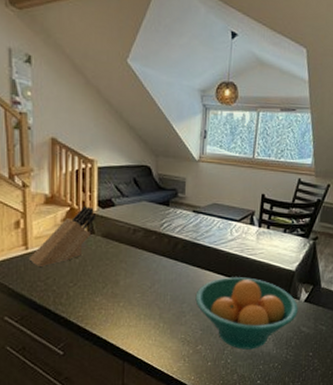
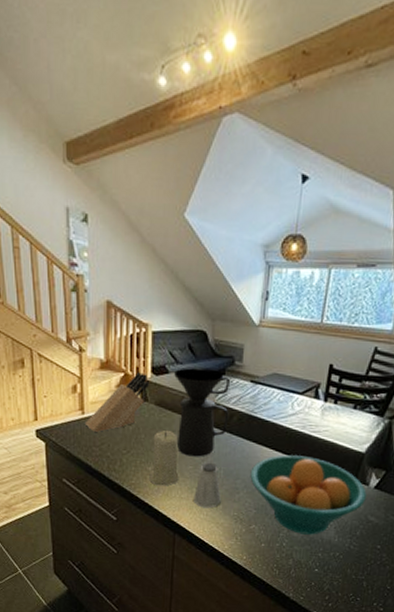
candle: none [97,260,127,316] -> present [149,429,179,486]
coffee maker: none [120,200,174,285] -> present [174,368,230,457]
saltshaker: none [142,290,169,334] -> present [194,463,221,509]

